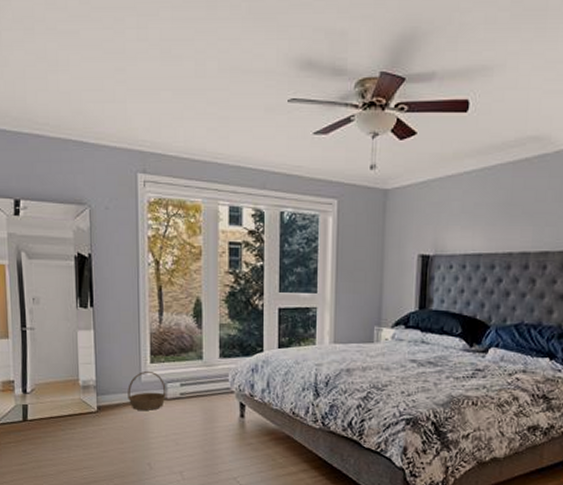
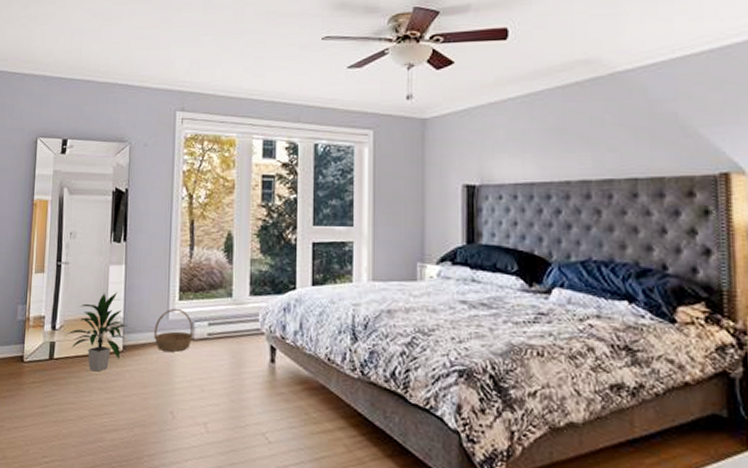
indoor plant: none [38,356,100,431] -> present [66,292,127,372]

